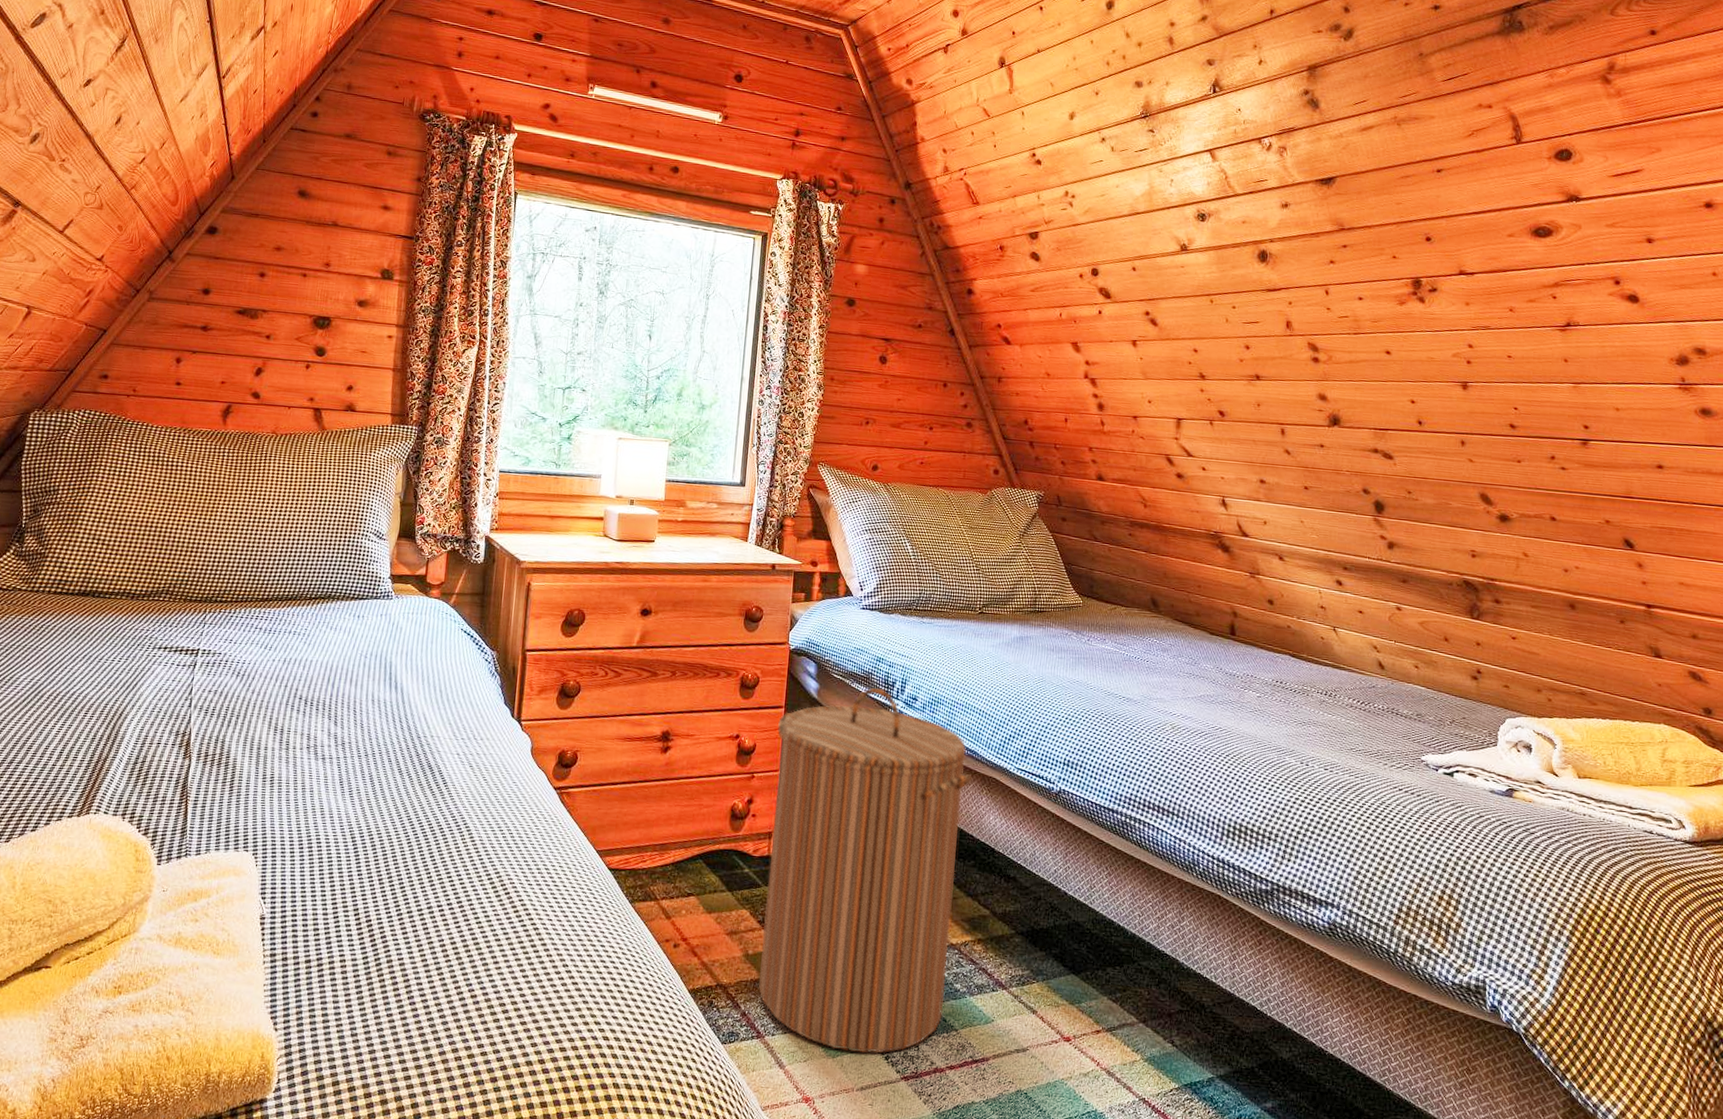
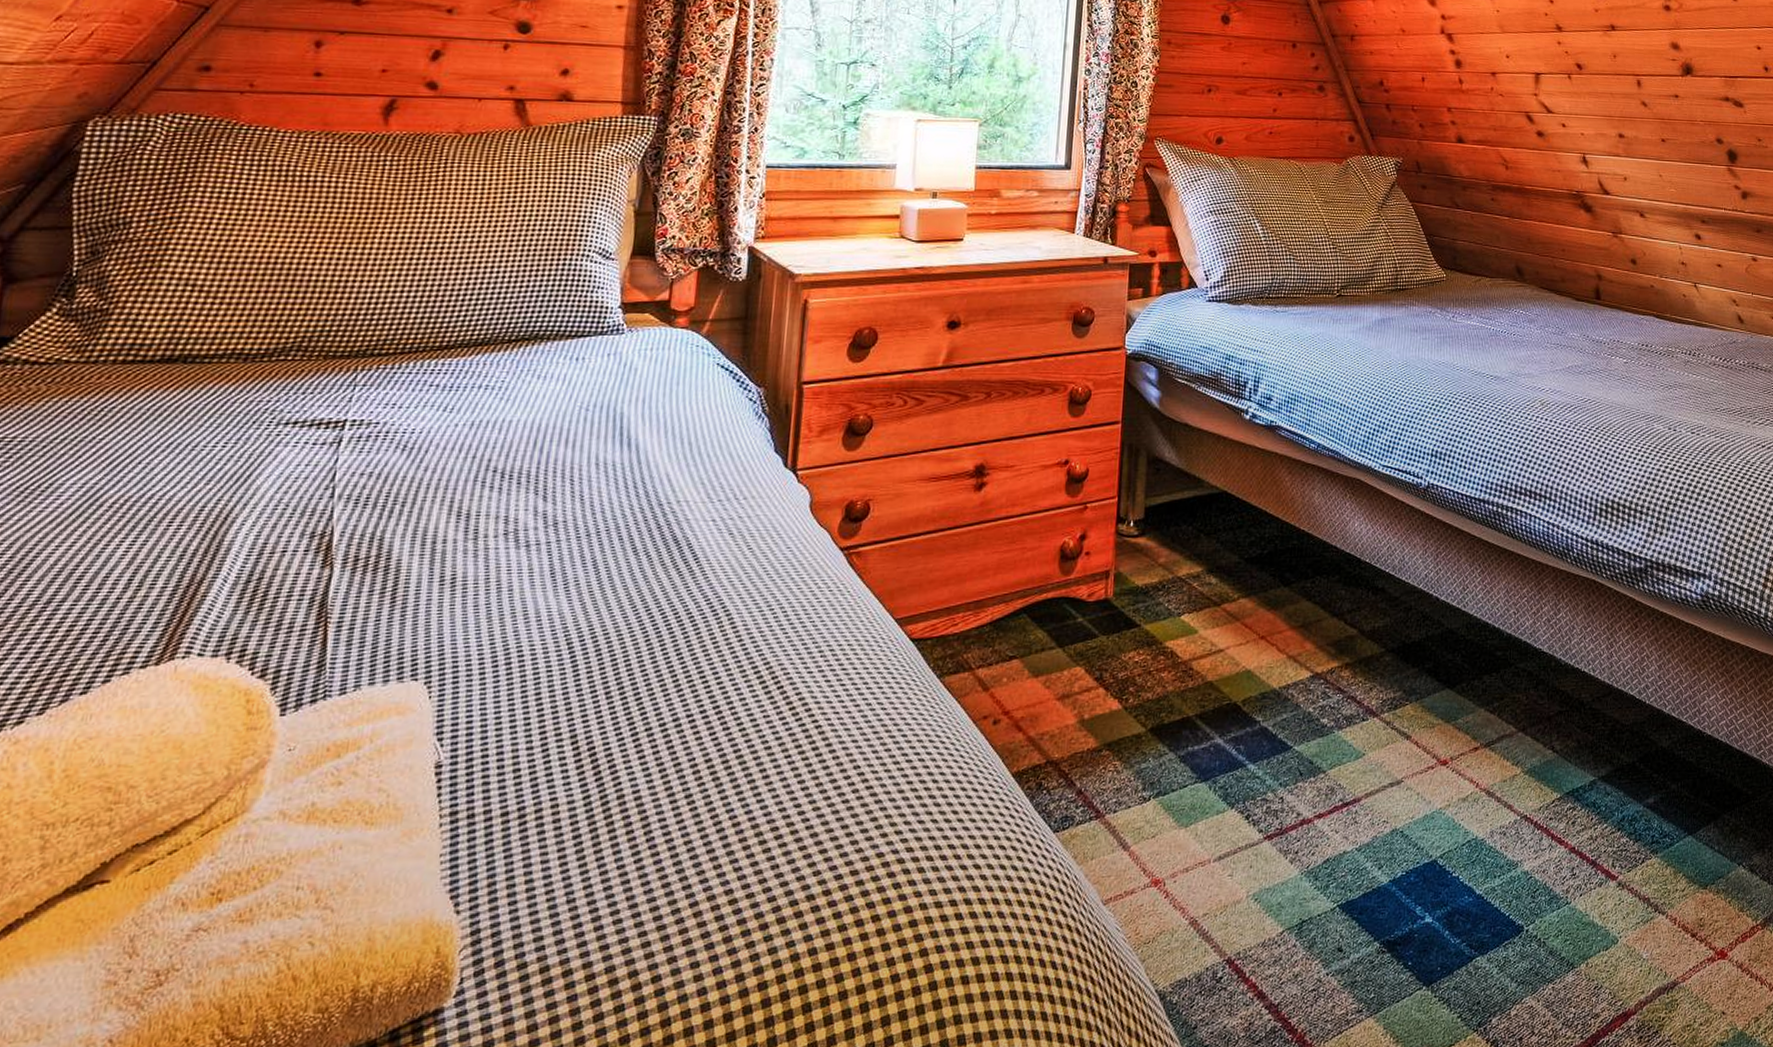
laundry hamper: present [759,687,972,1053] -> none [1097,389,1334,817]

